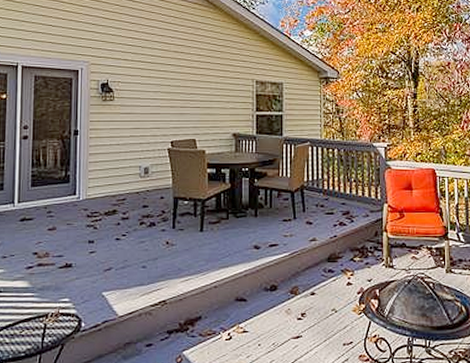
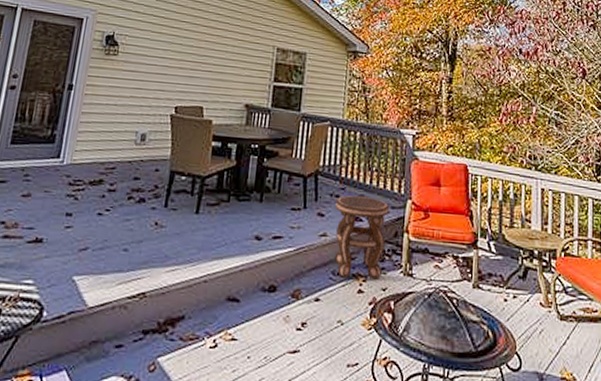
side table: none [320,203,369,274] -> present [334,195,390,280]

